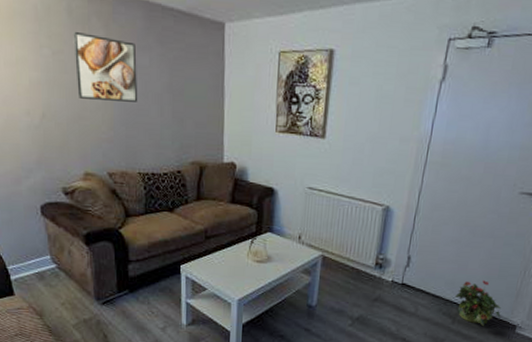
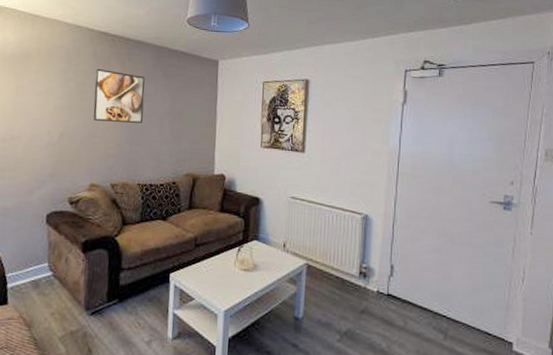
potted plant: present [454,280,501,327] -> none [442,291,494,344]

